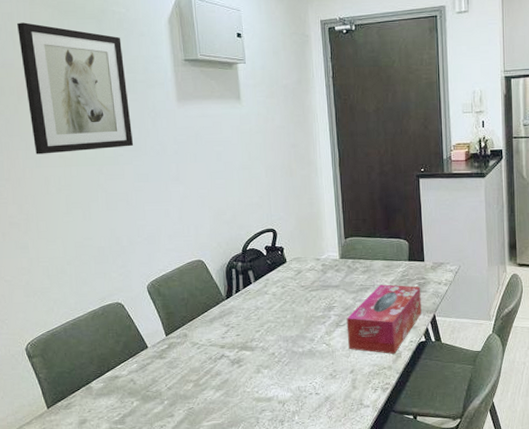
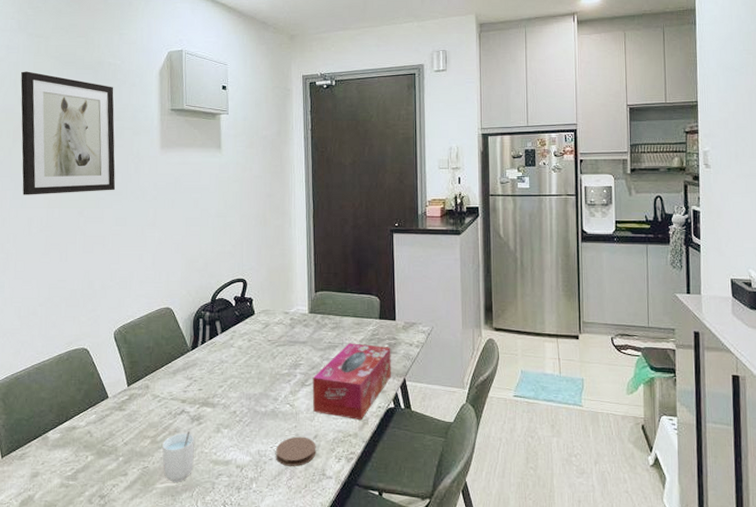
cup: none [205,374,237,420] -> present [162,431,194,482]
coaster: none [315,372,354,399] -> present [276,436,316,466]

